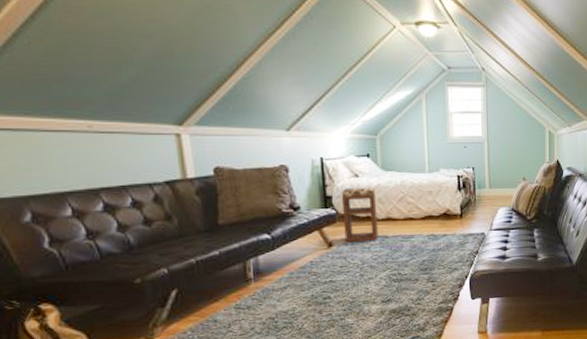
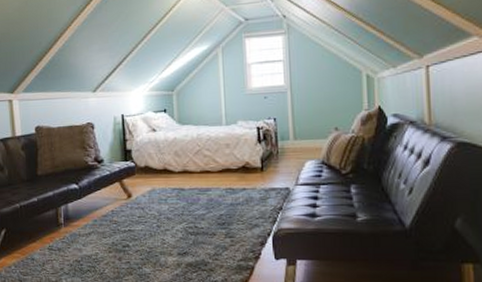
nightstand: present [341,188,378,243] -> none [139,142,175,194]

